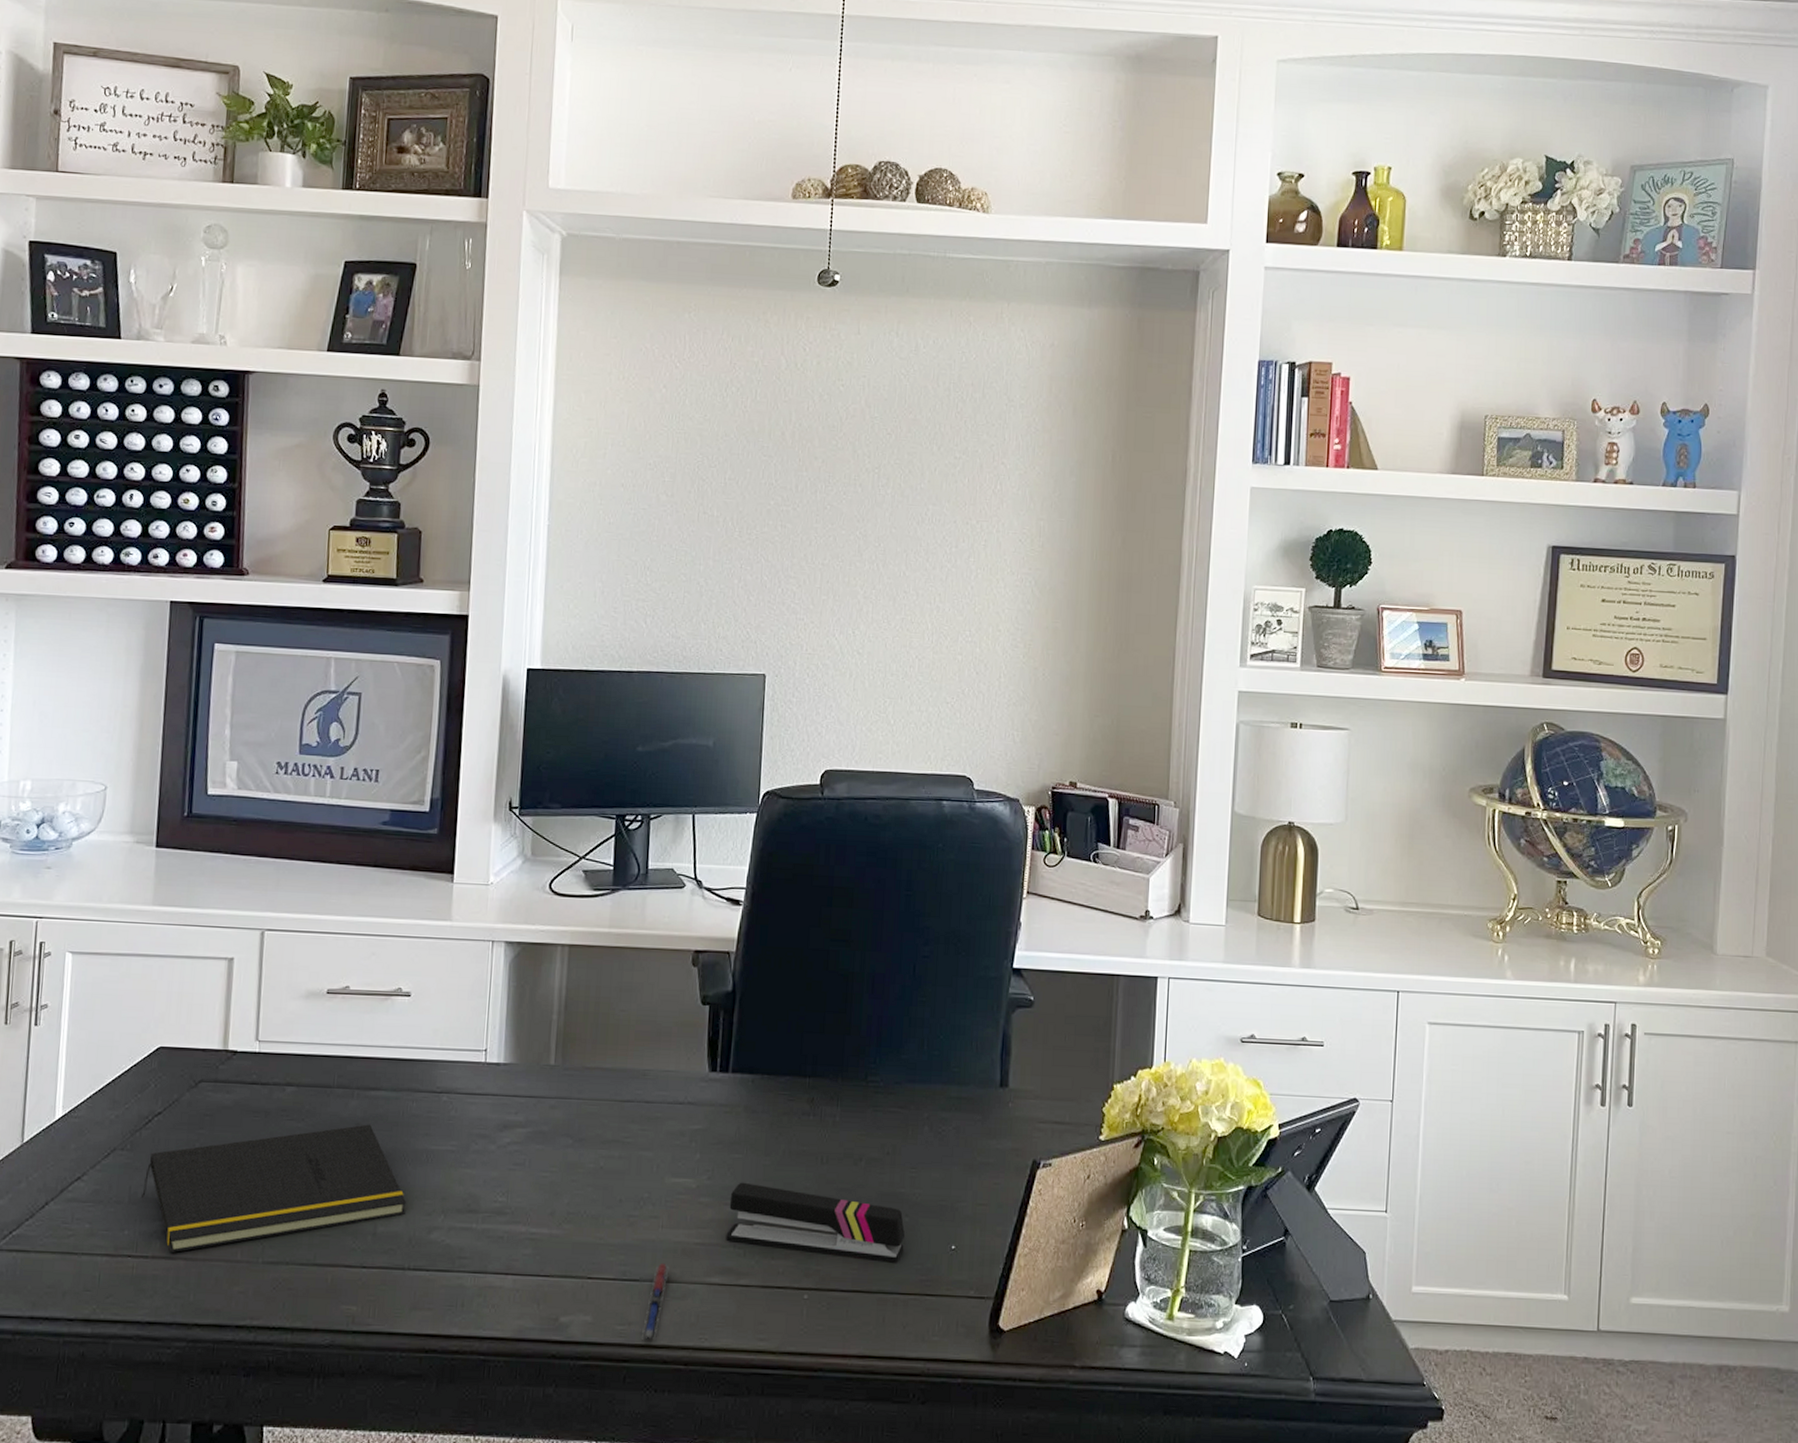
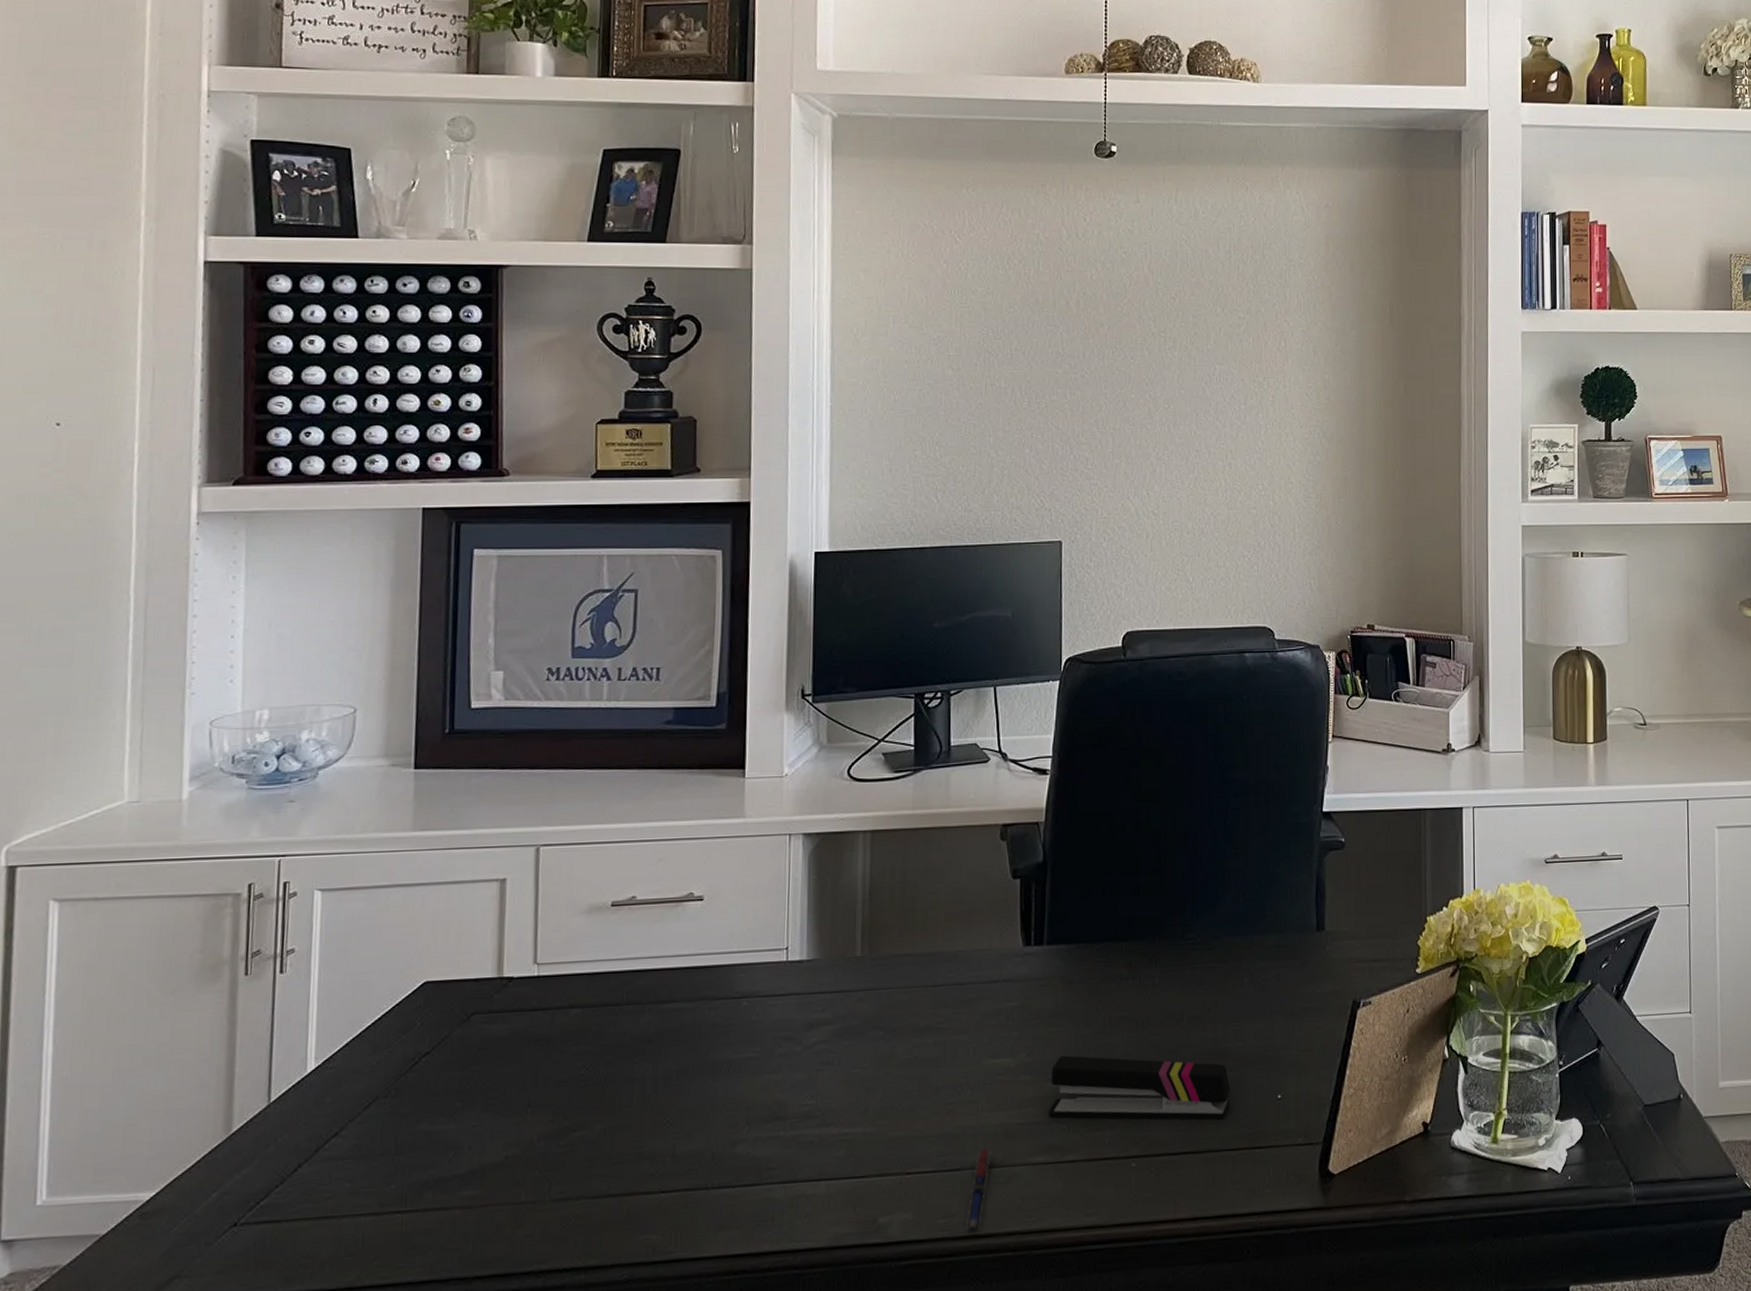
notepad: present [142,1124,406,1253] -> none [410,1039,707,1202]

